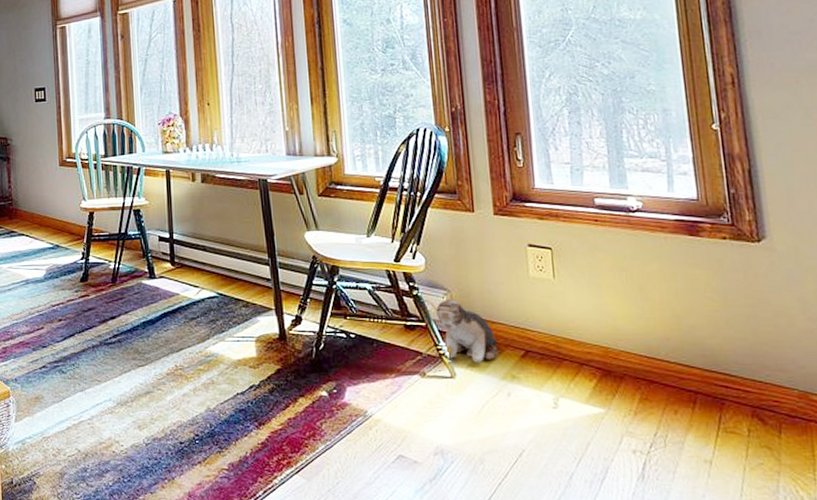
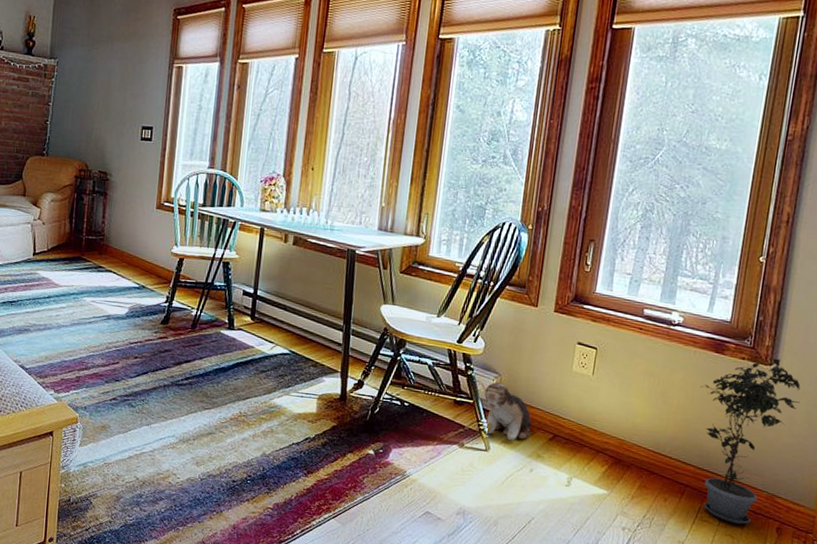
potted plant: none [682,233,808,432] -> present [701,358,801,525]

